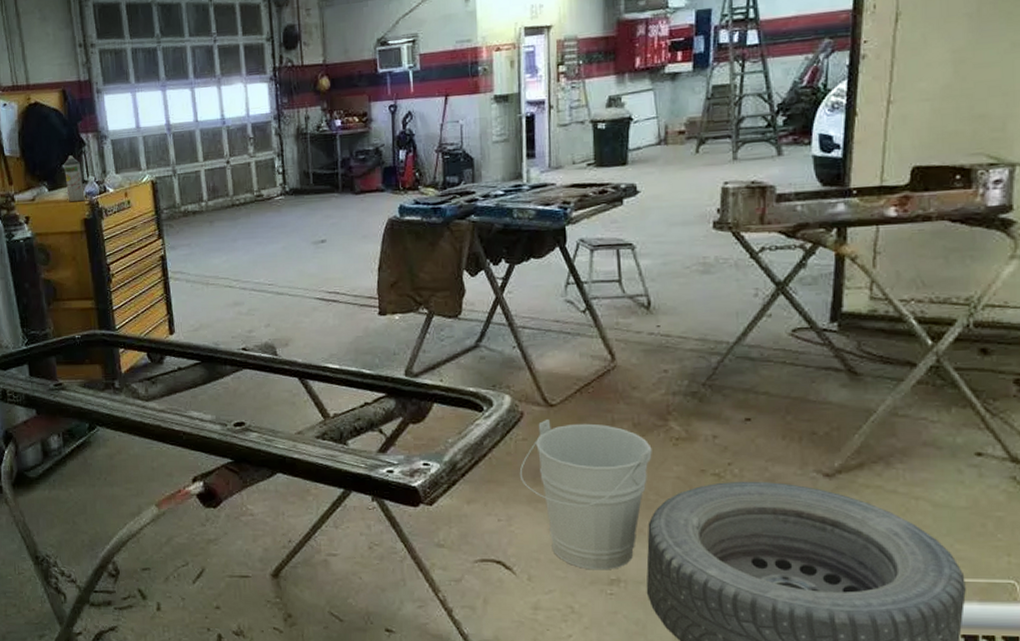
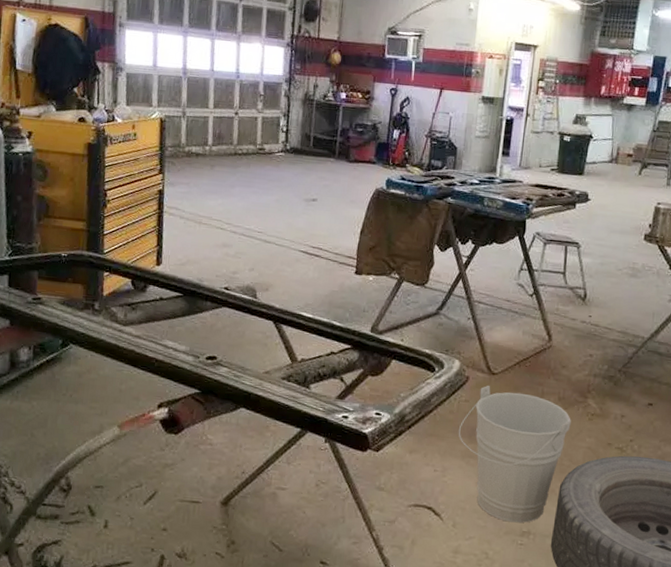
aerosol can: present [64,155,85,203] -> none [75,80,93,127]

